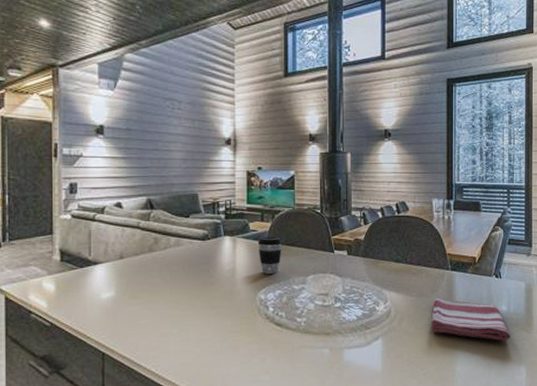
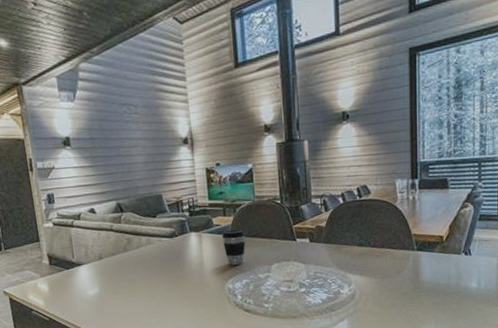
dish towel: present [430,298,511,341] -> none [396,279,481,317]

